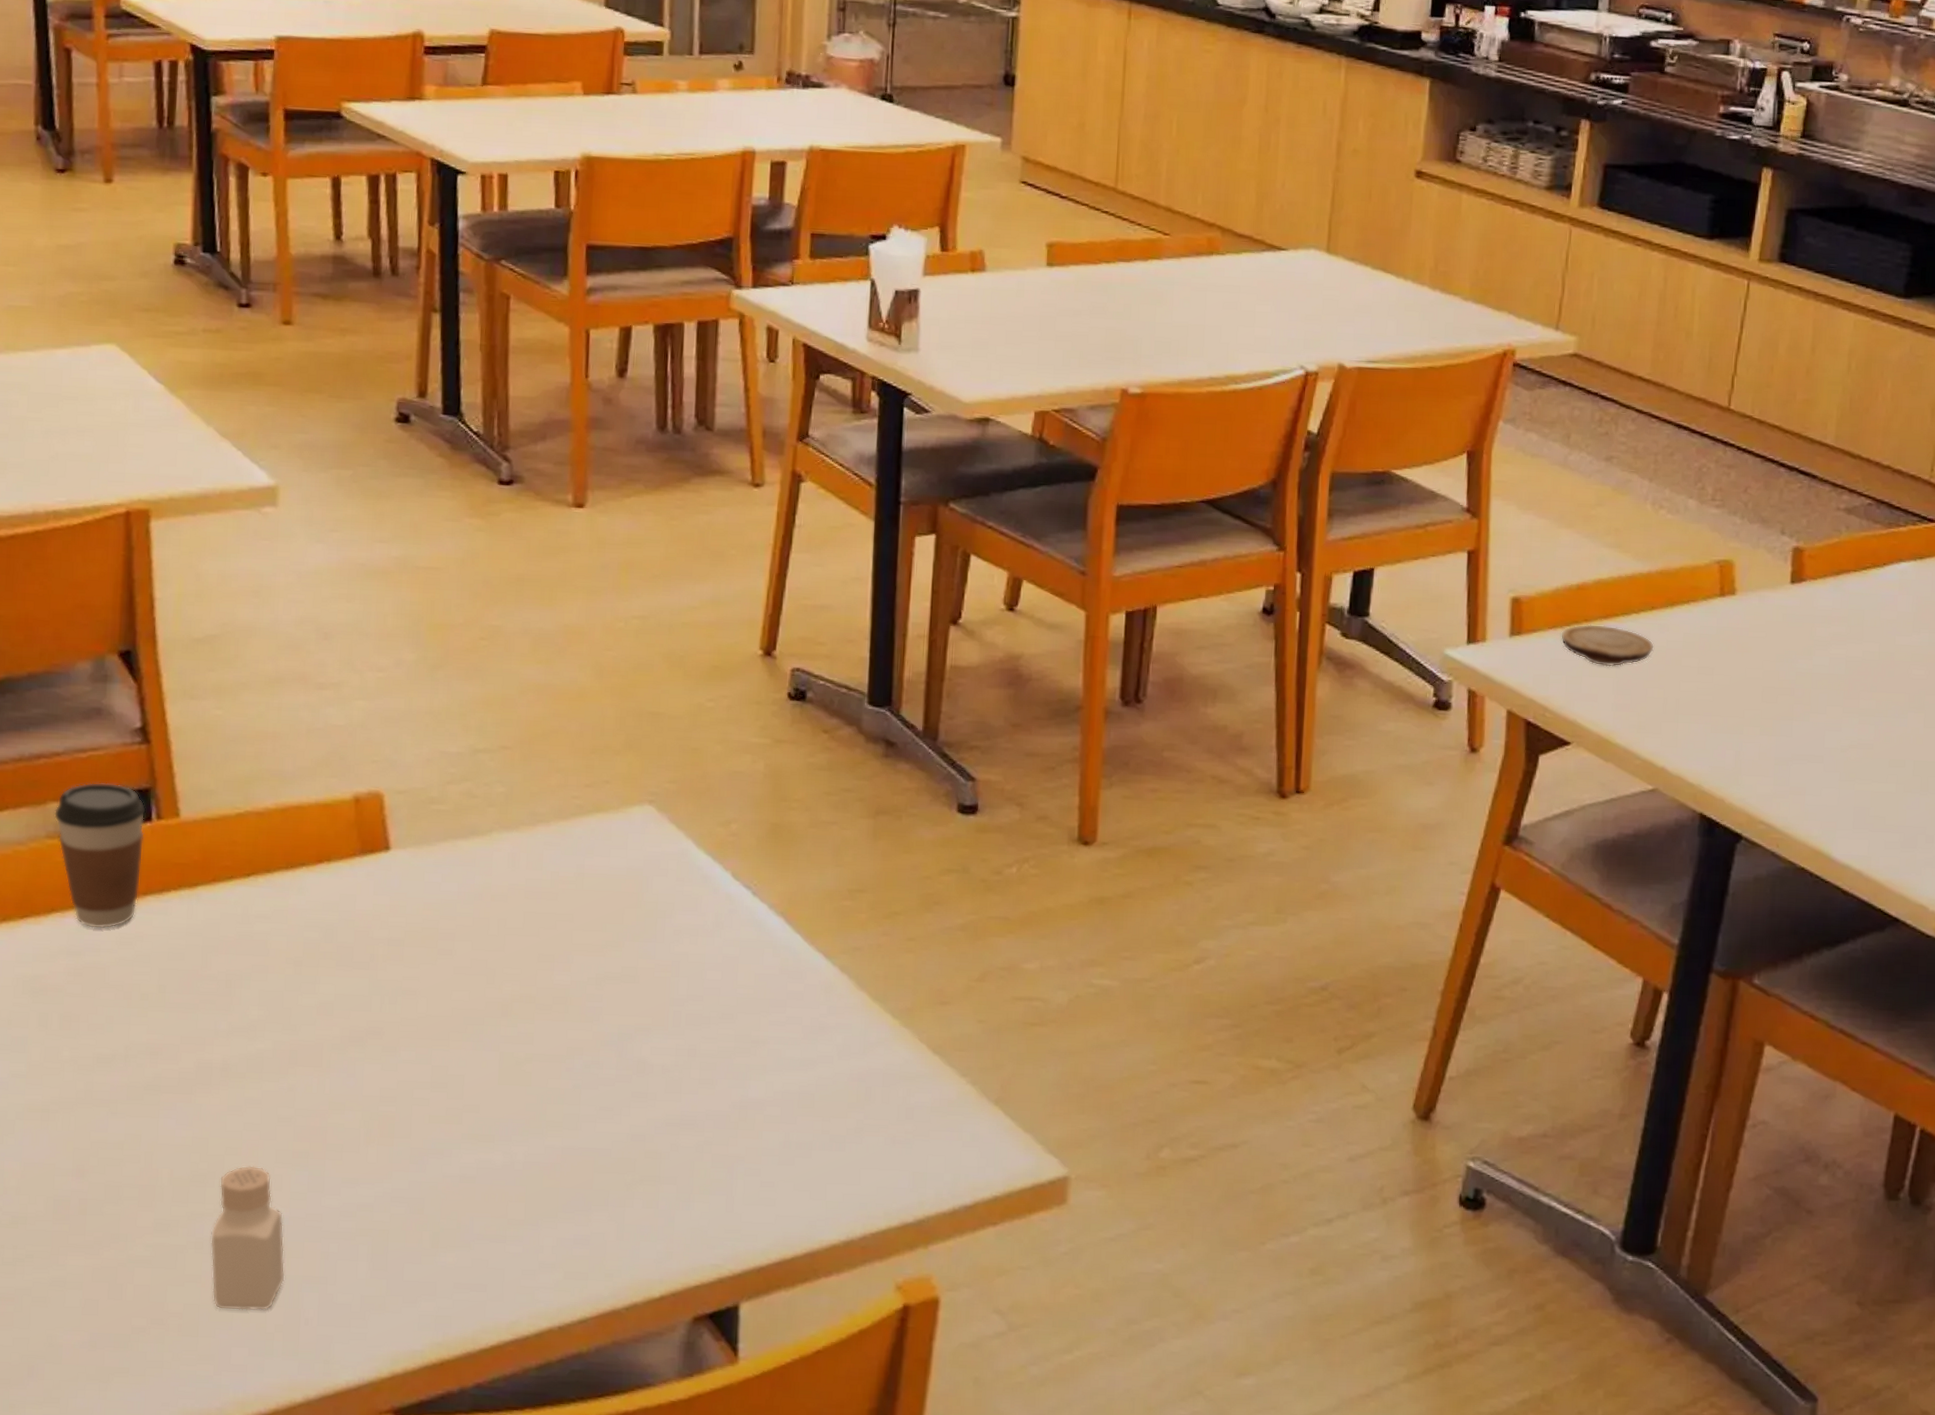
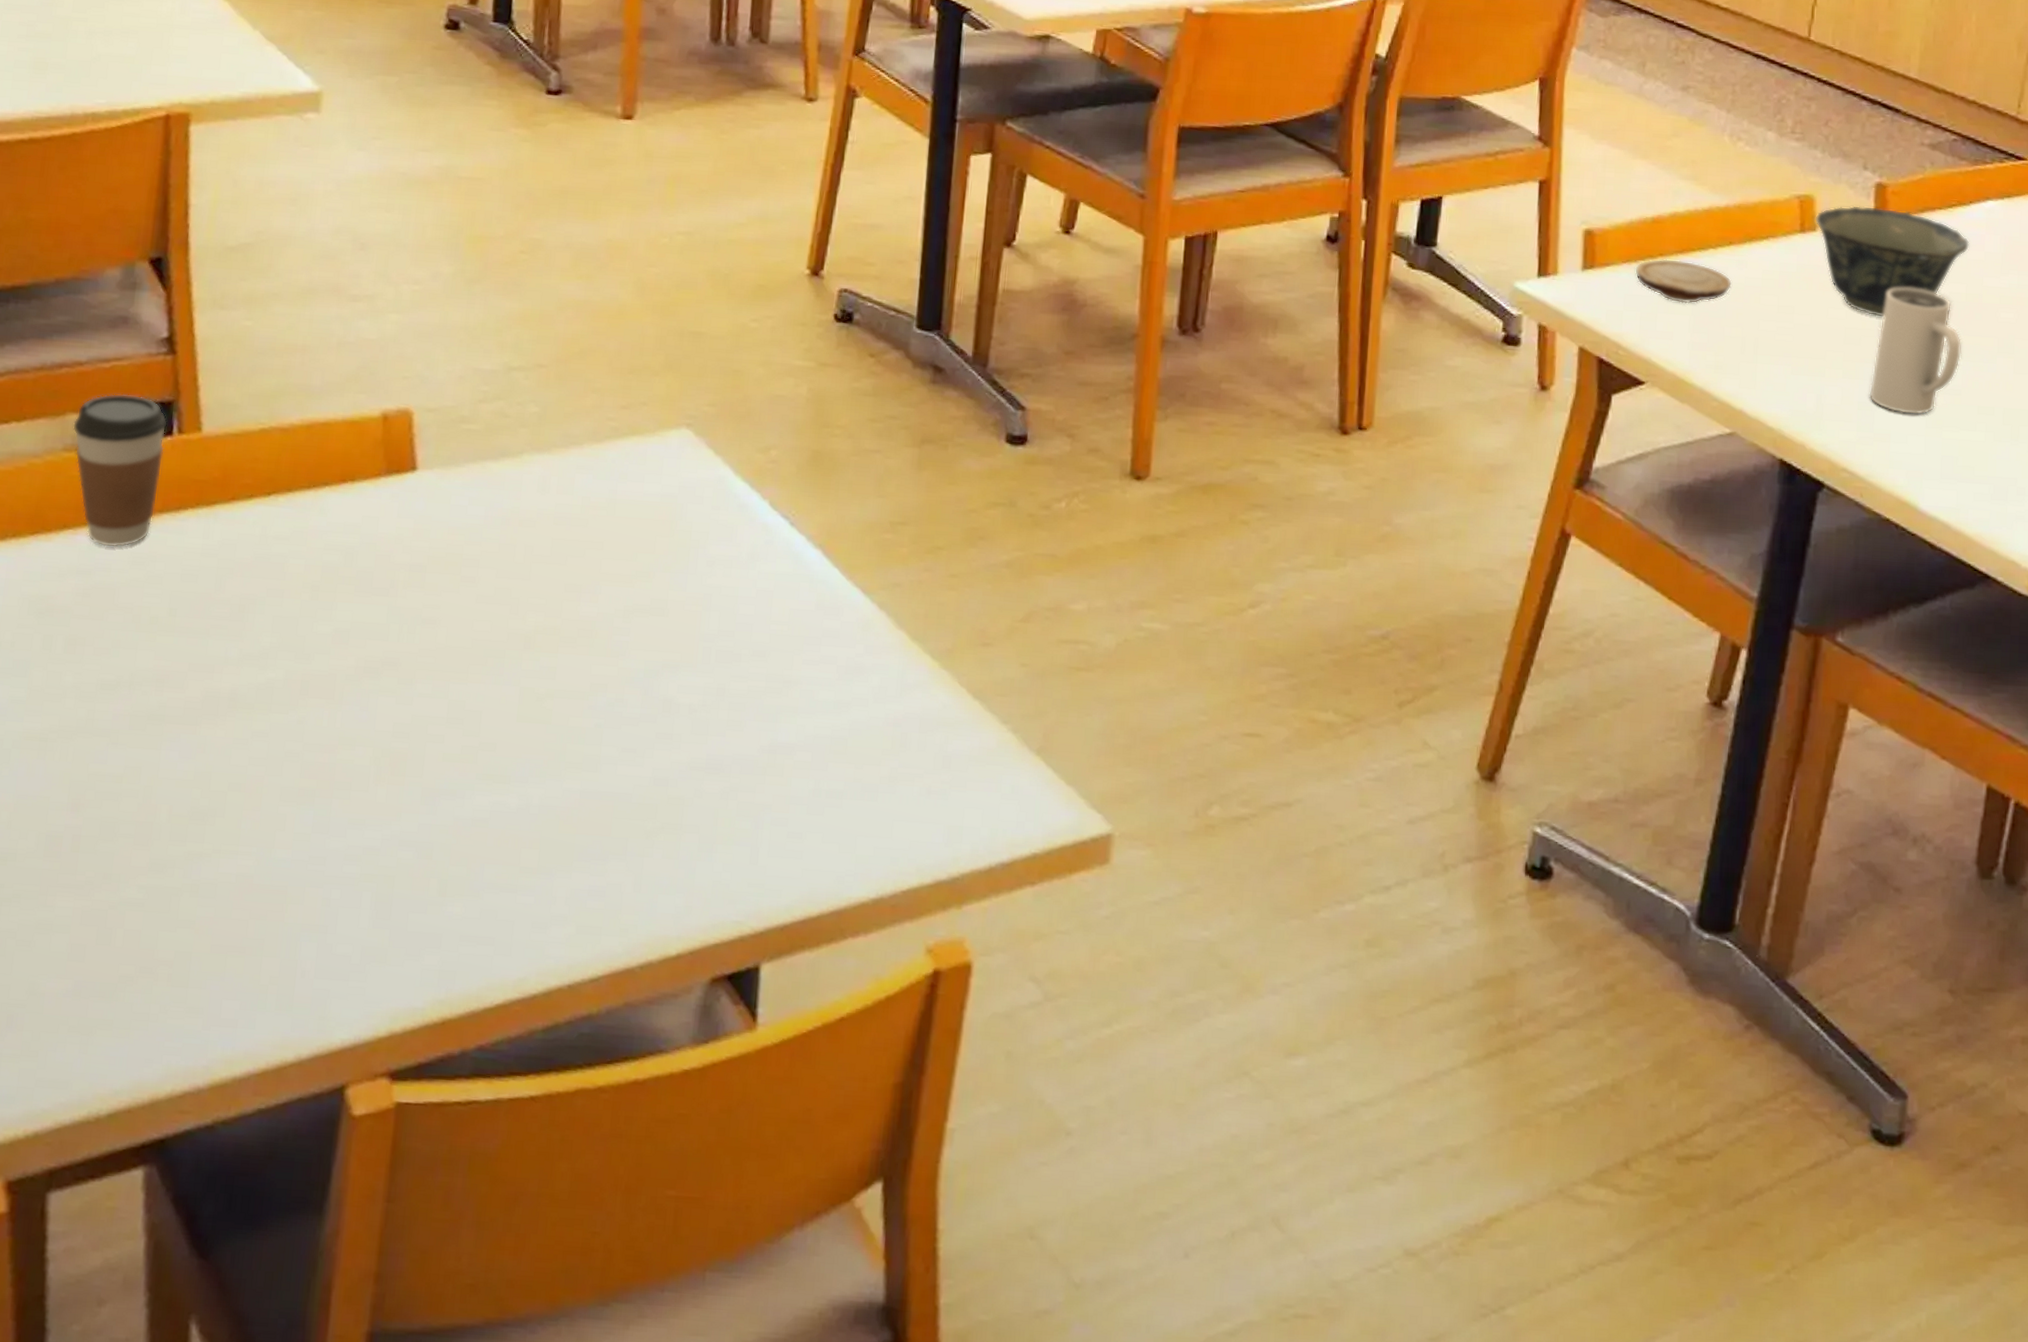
pepper shaker: present [210,1165,285,1311] -> none [205,803,285,961]
bowl: none [1734,569,1883,677] -> present [1815,205,1970,318]
mug: none [1785,647,1875,769] -> present [1869,287,1962,415]

